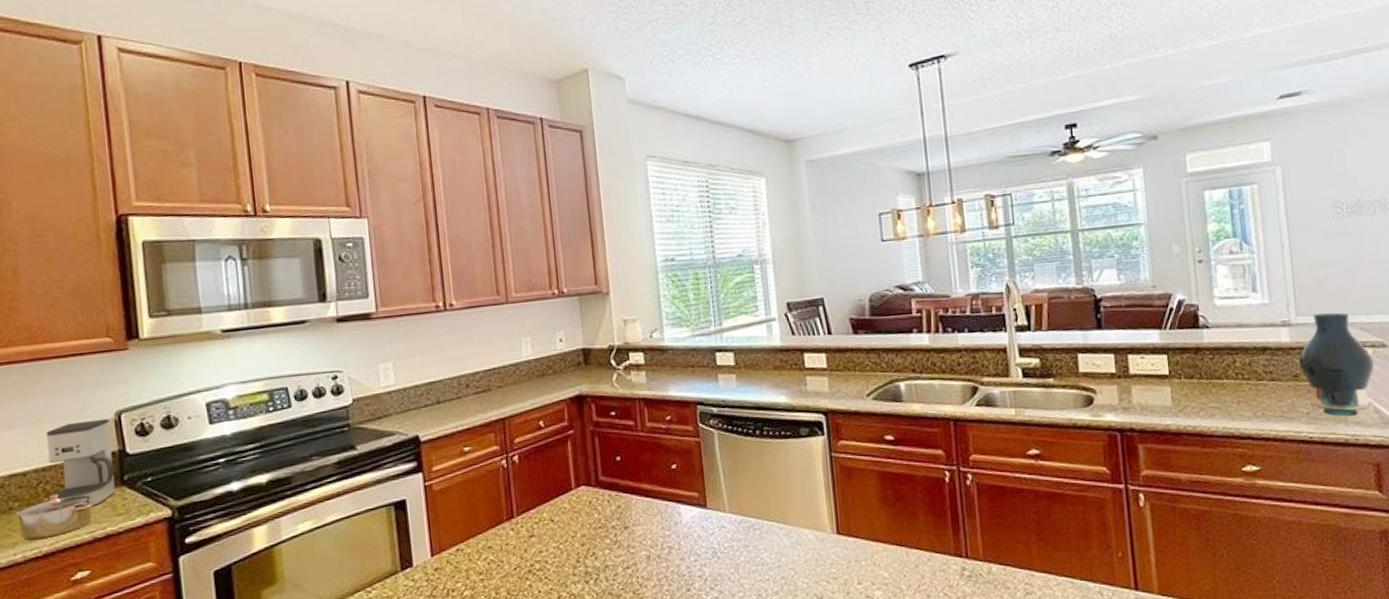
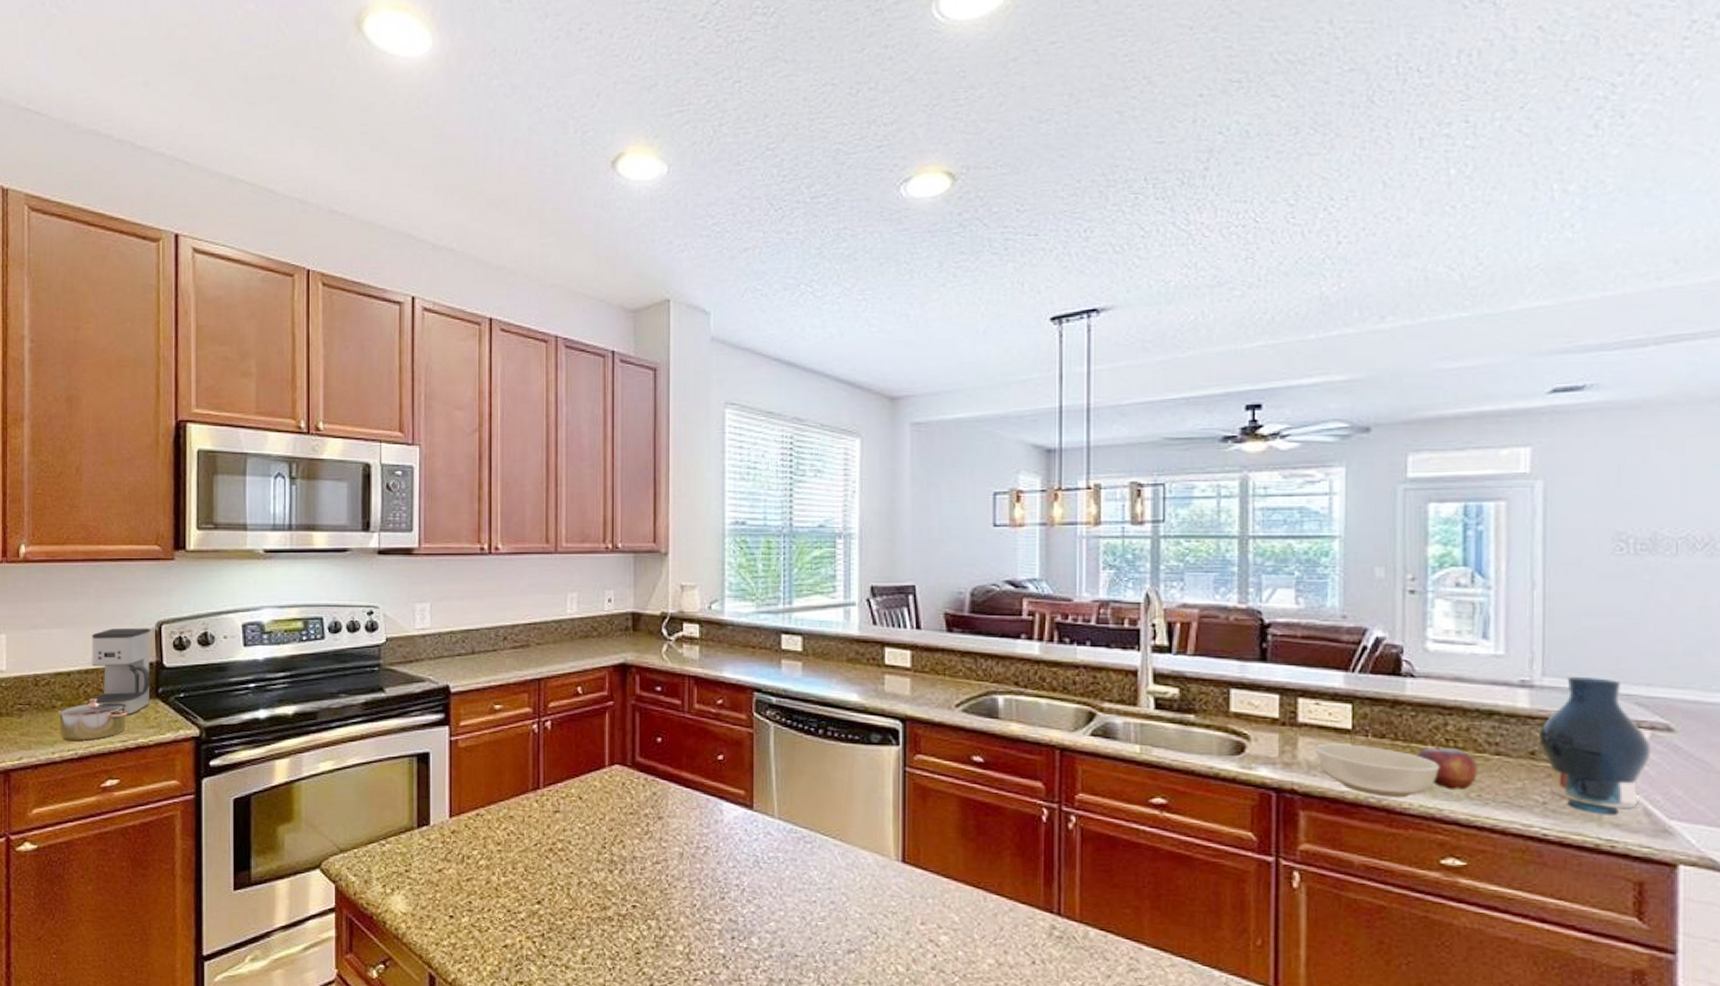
bowl: none [1144,386,1234,425] -> present [1315,743,1440,798]
fruit: none [1217,379,1261,413] -> present [1418,745,1478,791]

